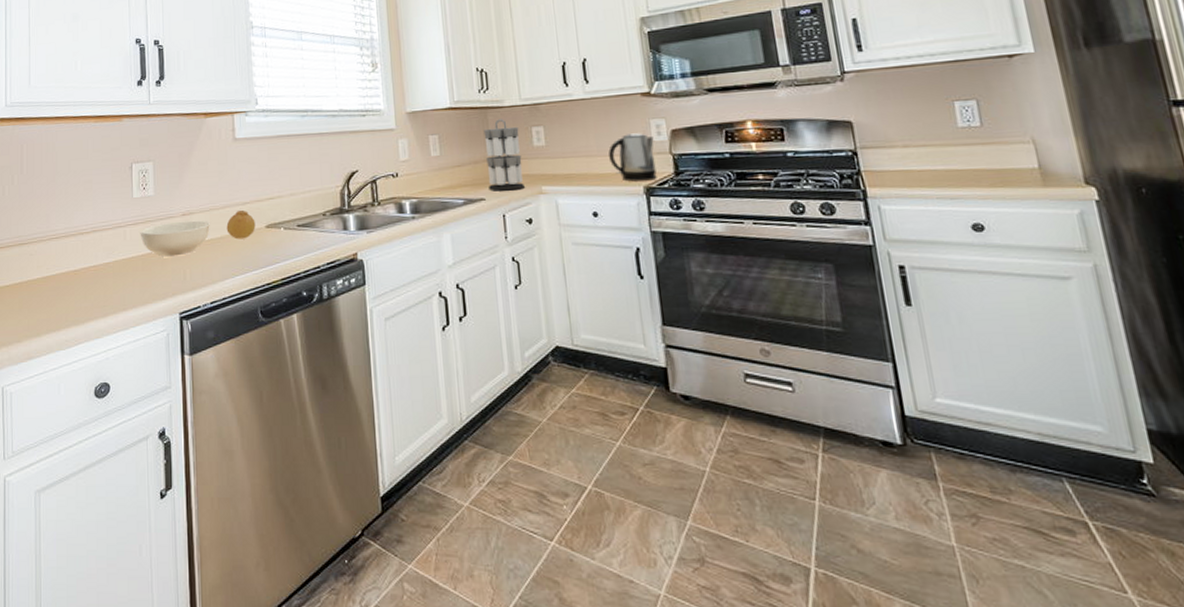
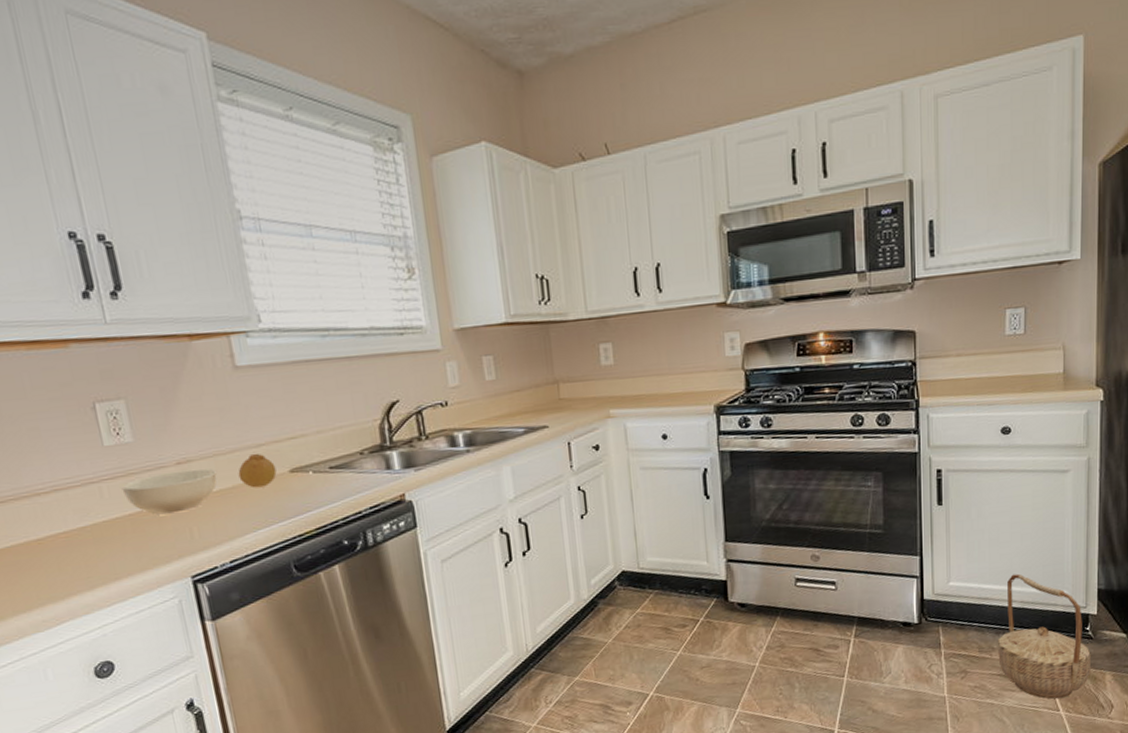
spice rack: present [484,119,525,192] -> none [545,335,591,418]
kettle: present [608,133,657,183] -> none [680,348,728,402]
basket: none [1014,397,1164,576] -> present [997,573,1091,699]

